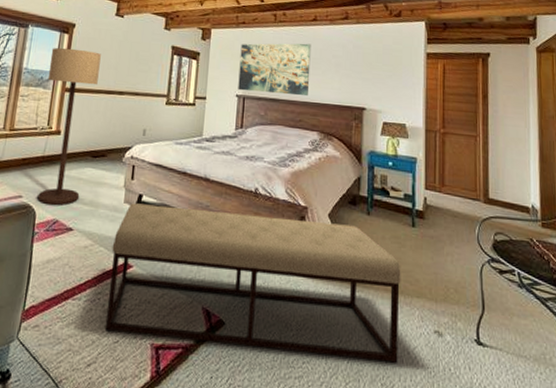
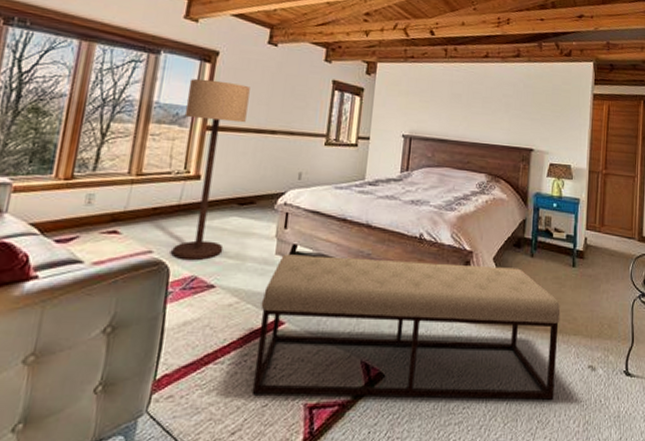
wall art: present [238,43,311,97] -> none [404,80,482,137]

